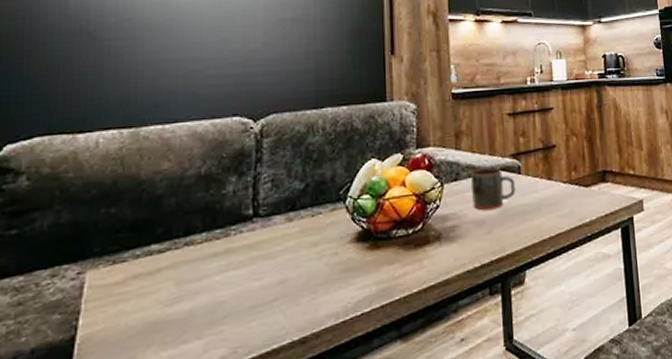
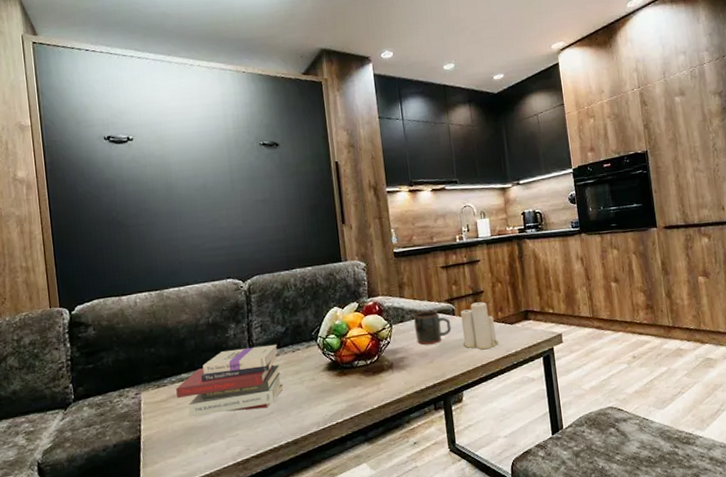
books: none [140,205,295,308] -> present [176,344,284,418]
candle: none [527,156,572,218] -> present [460,300,500,350]

